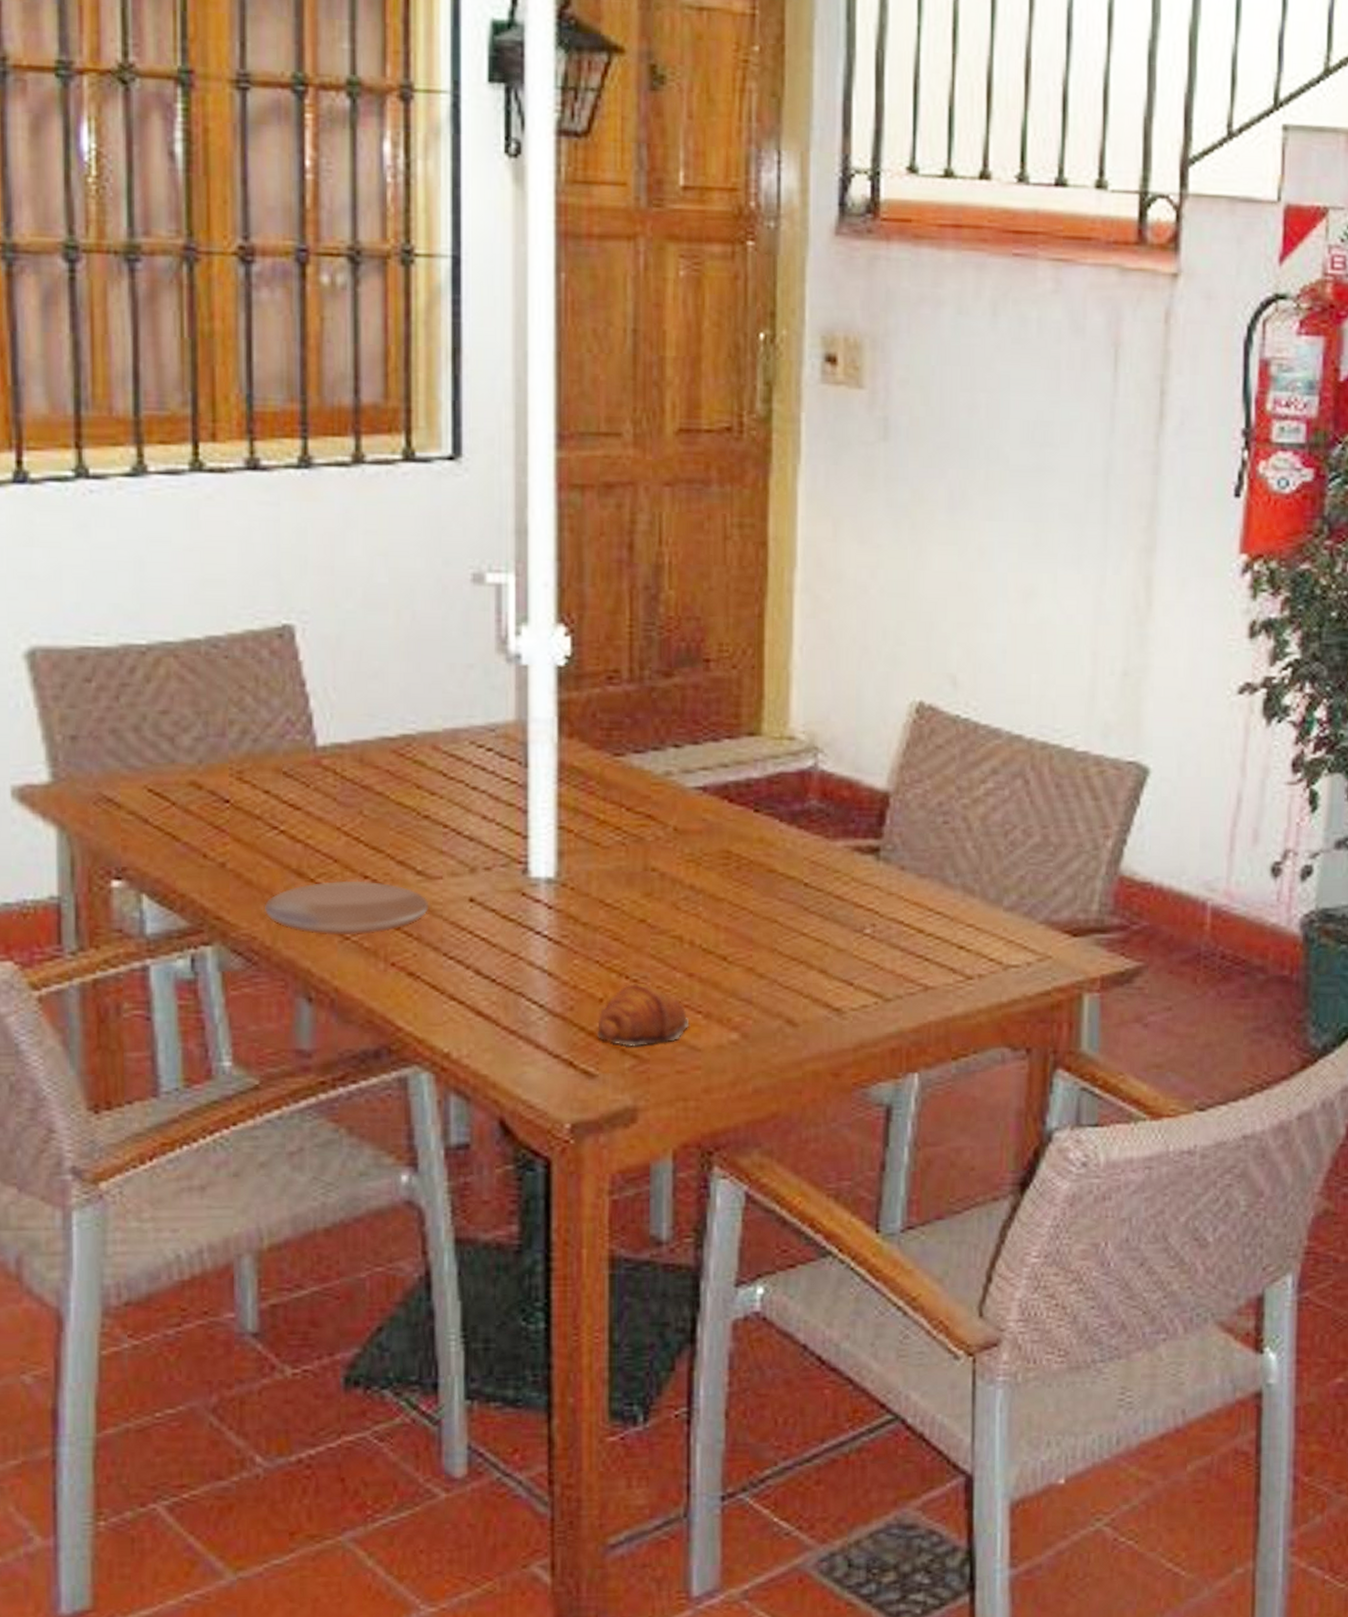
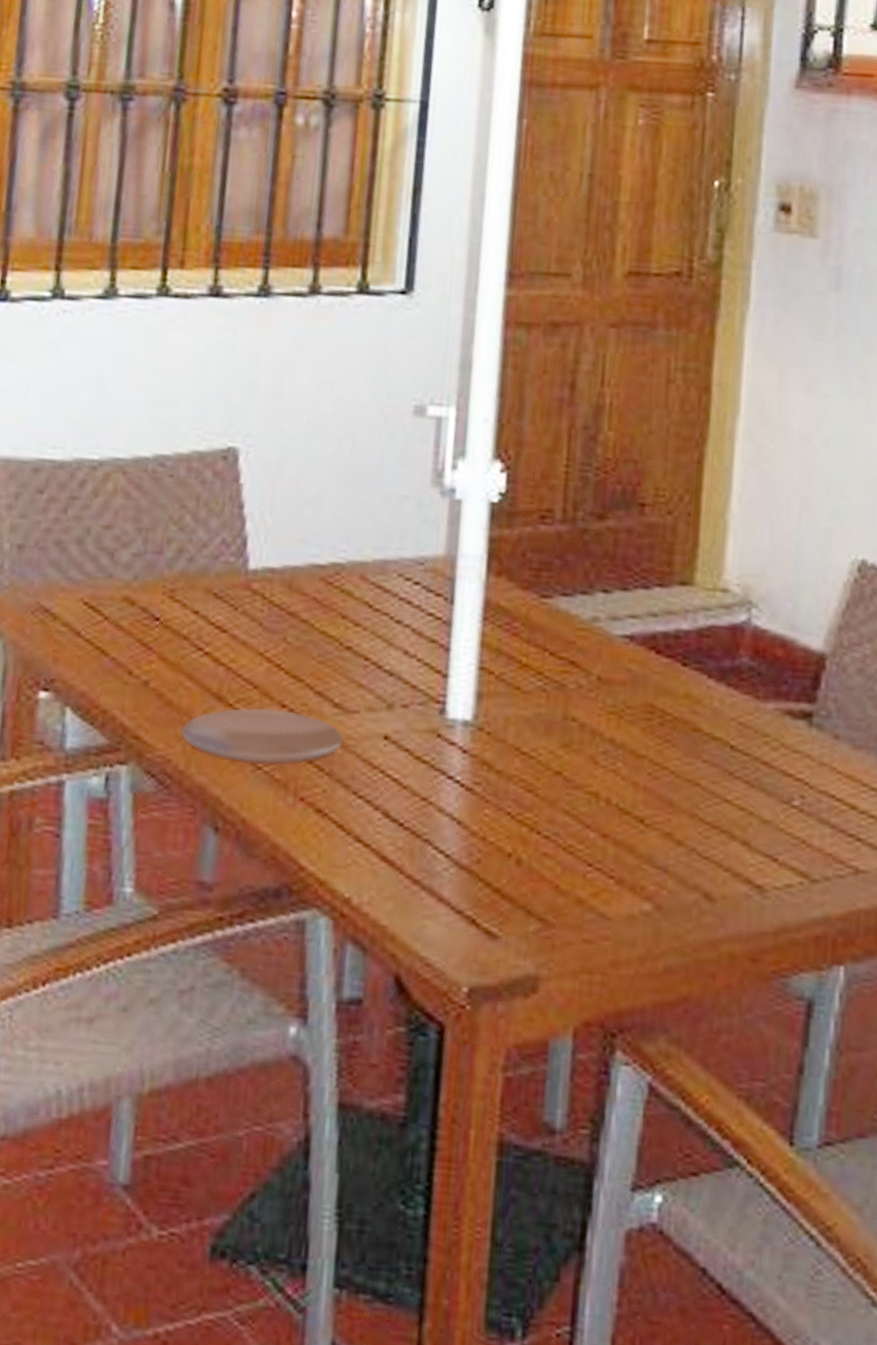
croissant: present [597,983,690,1046] -> none [503,839,600,908]

